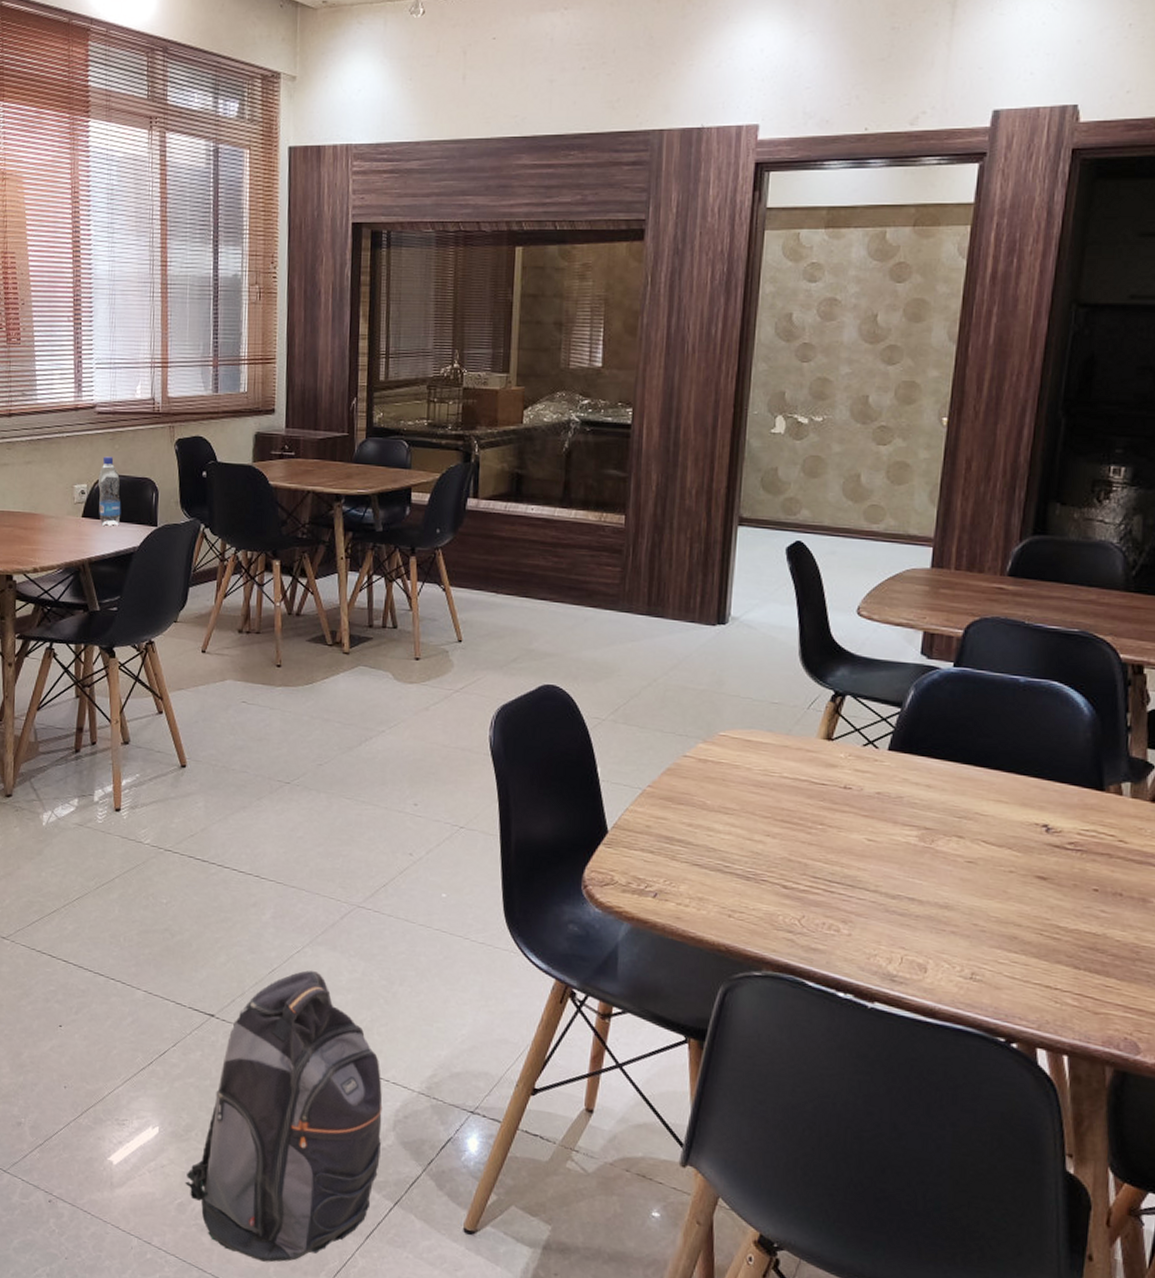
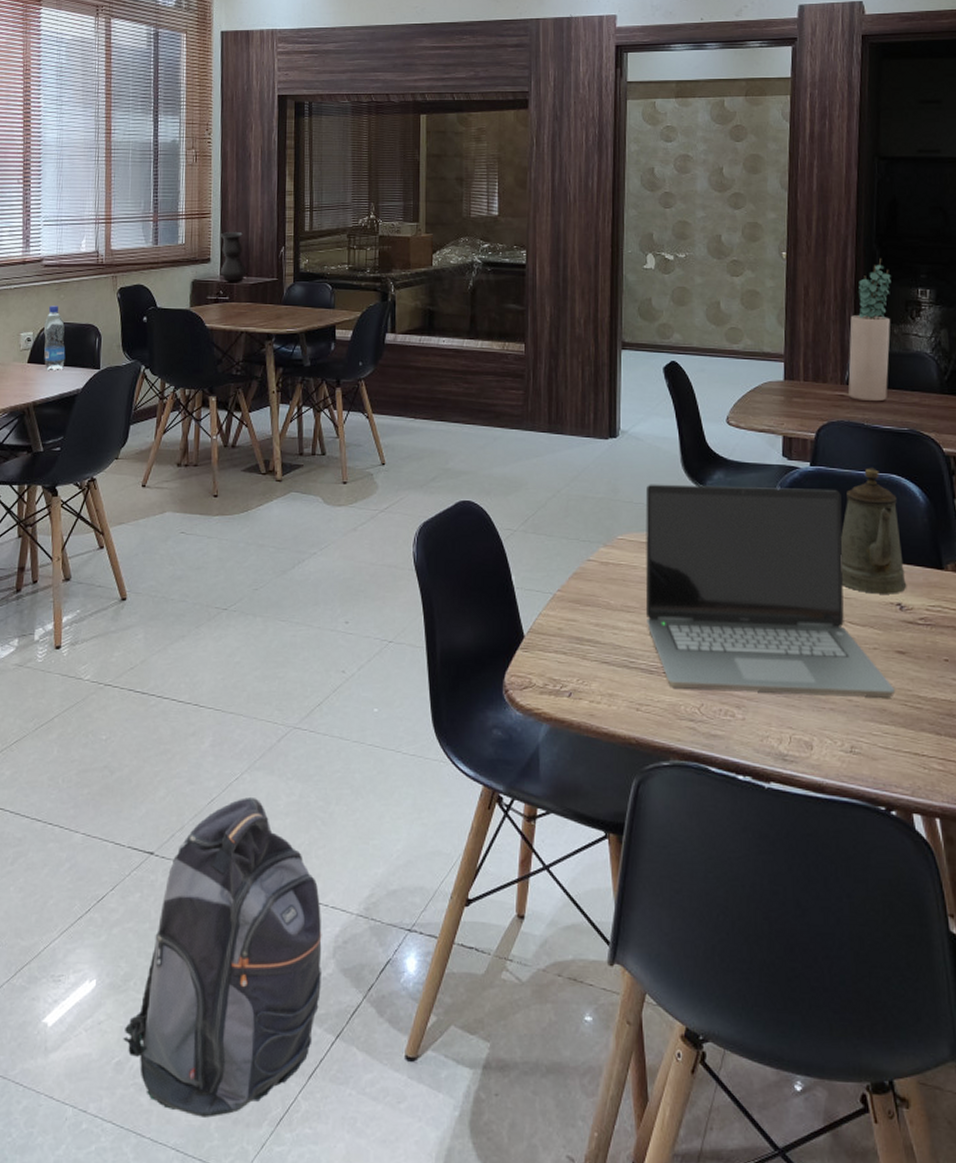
vase: none [286,380,314,439] -> present [220,232,247,285]
laptop: none [746,677,1030,924] -> present [645,484,894,696]
coffee pot: none [978,672,1058,814] -> present [840,468,907,594]
vase: none [1009,428,1079,599] -> present [848,258,892,403]

